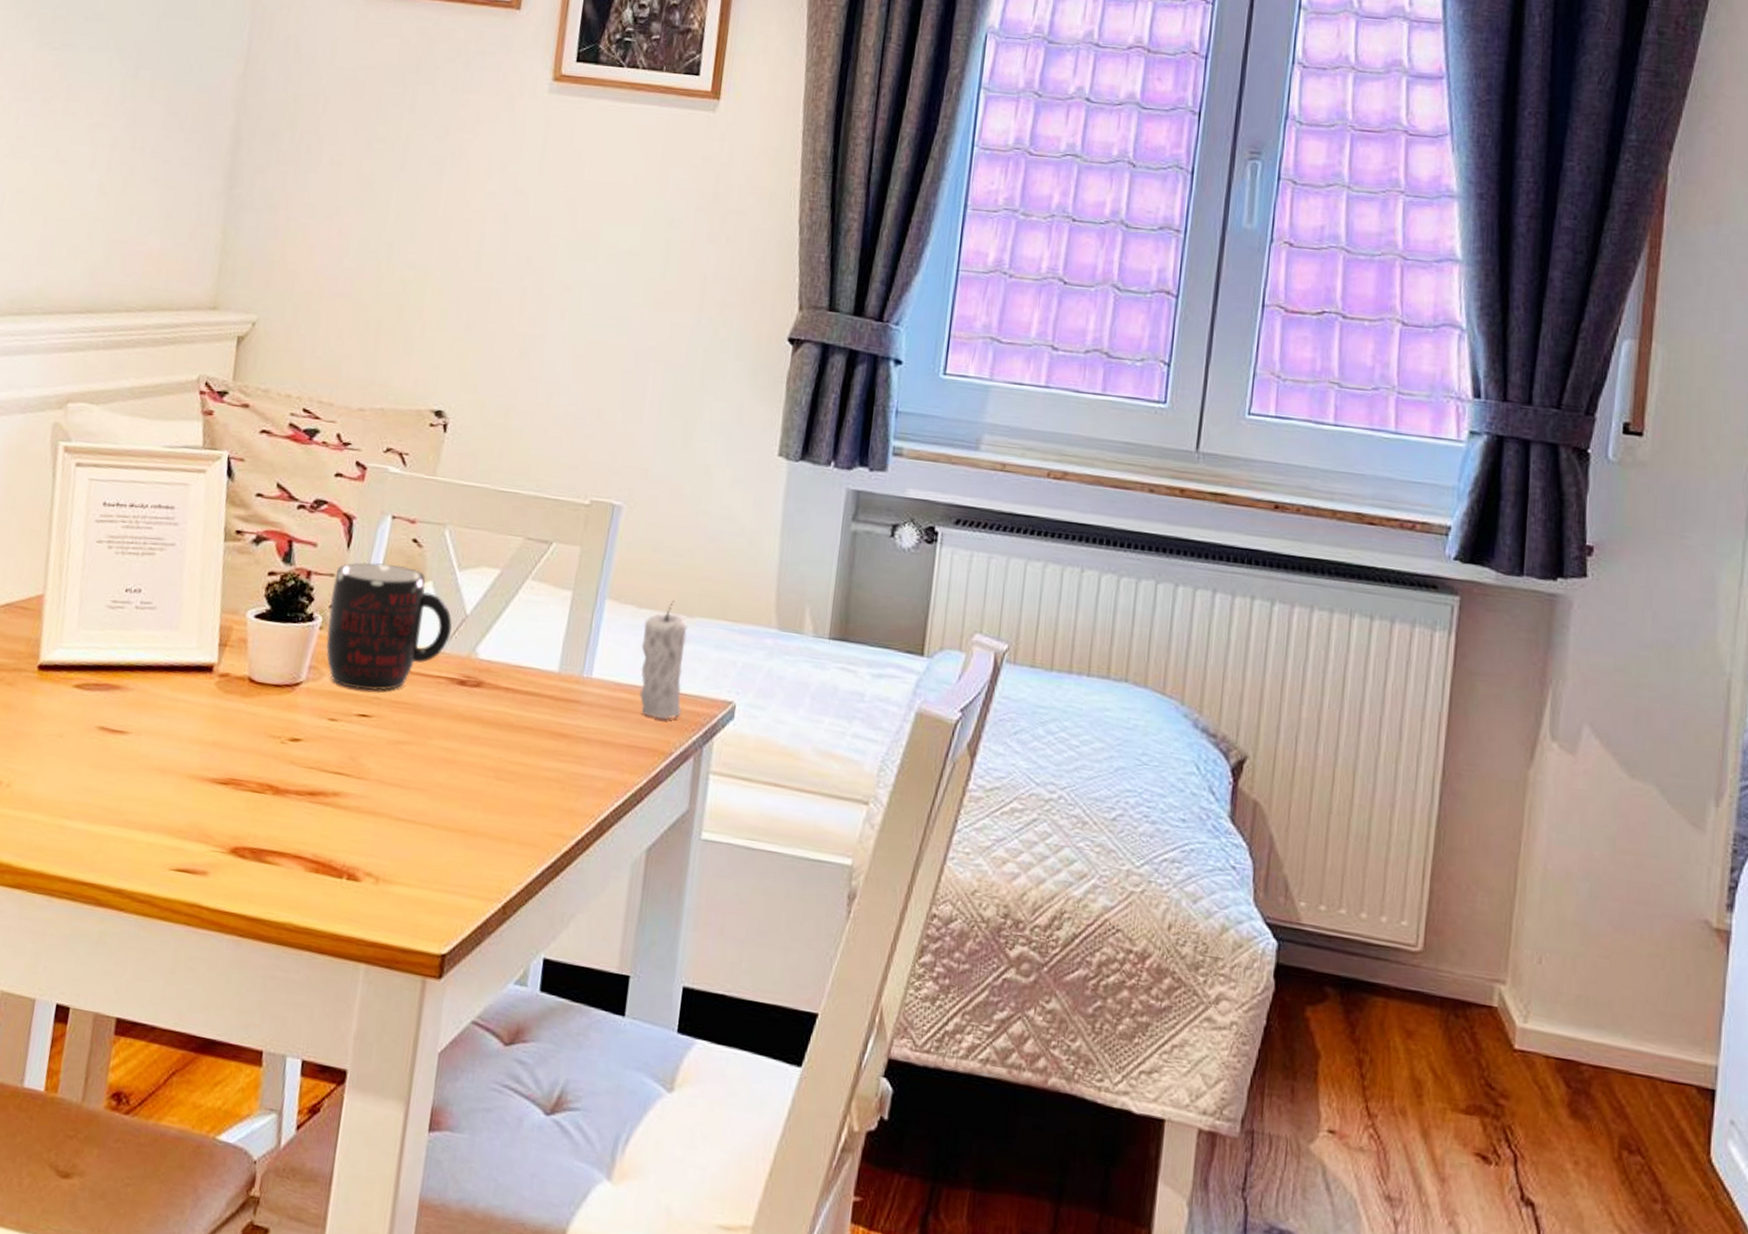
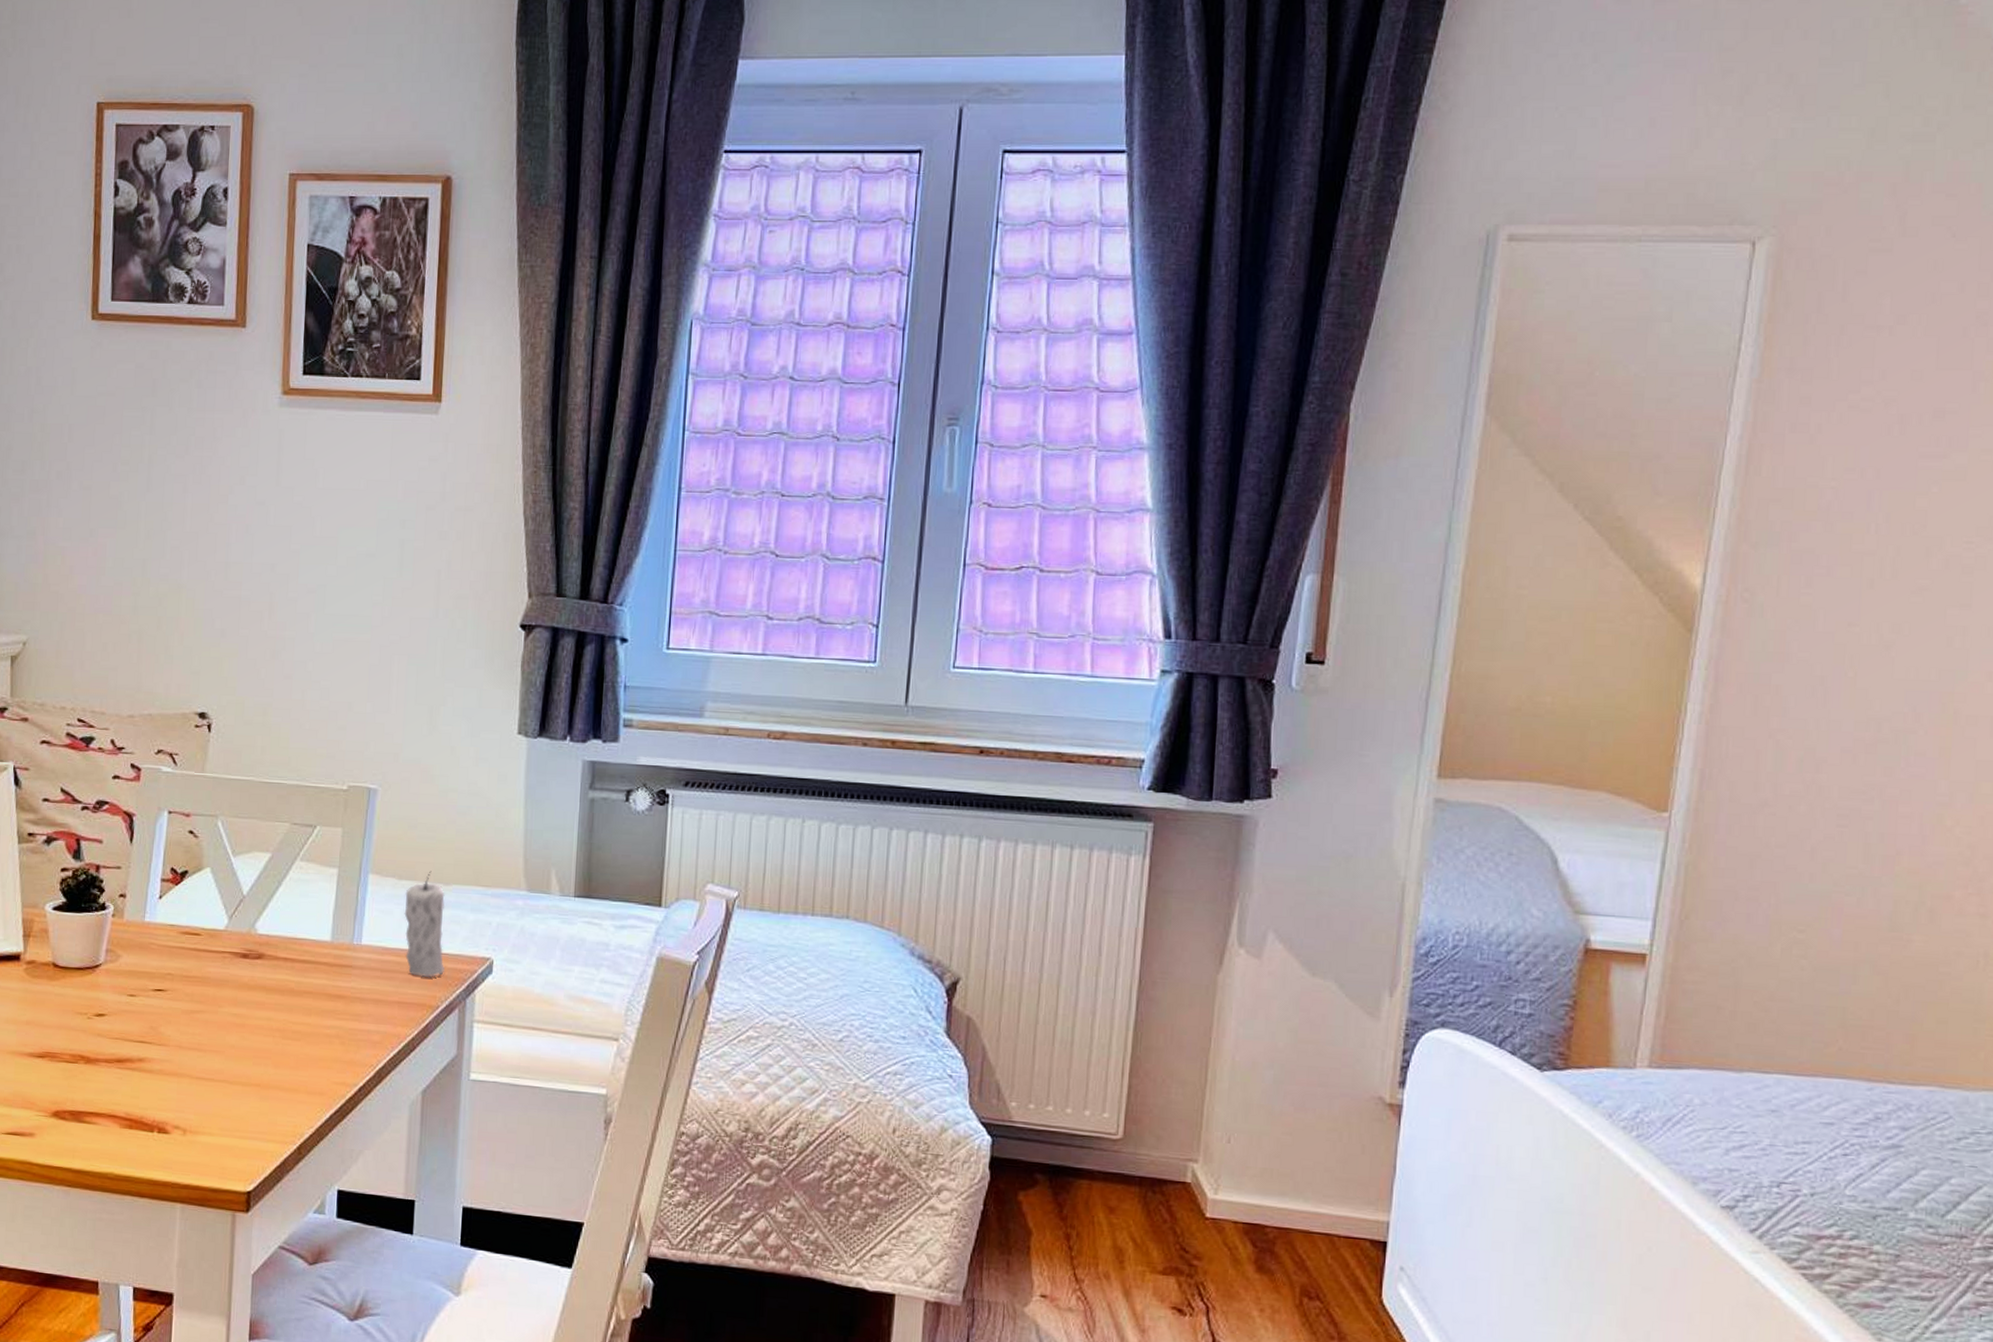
mug: present [326,562,452,692] -> none [119,854,231,969]

